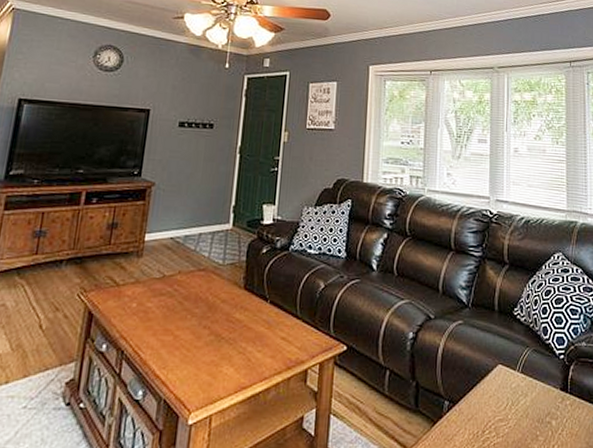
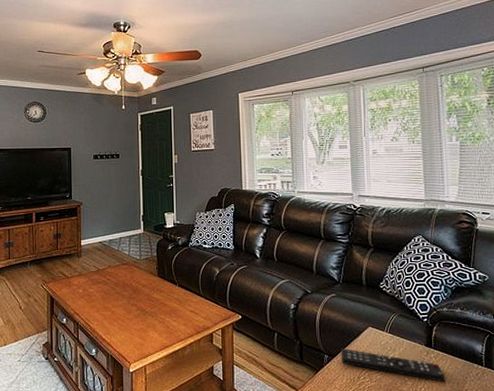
remote control: none [464,391,581,438] -> present [340,347,446,383]

